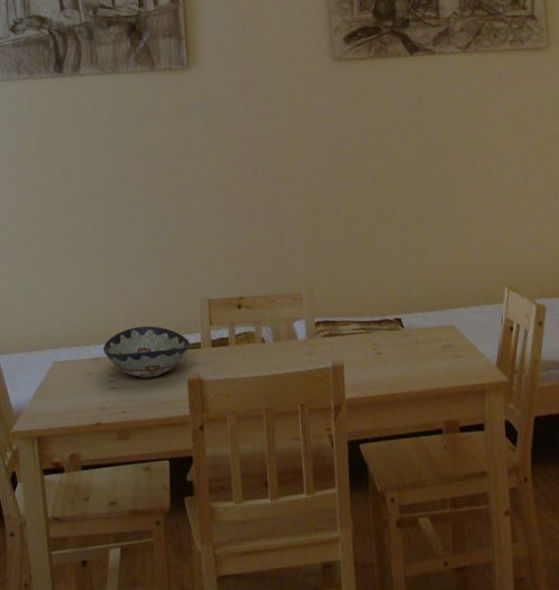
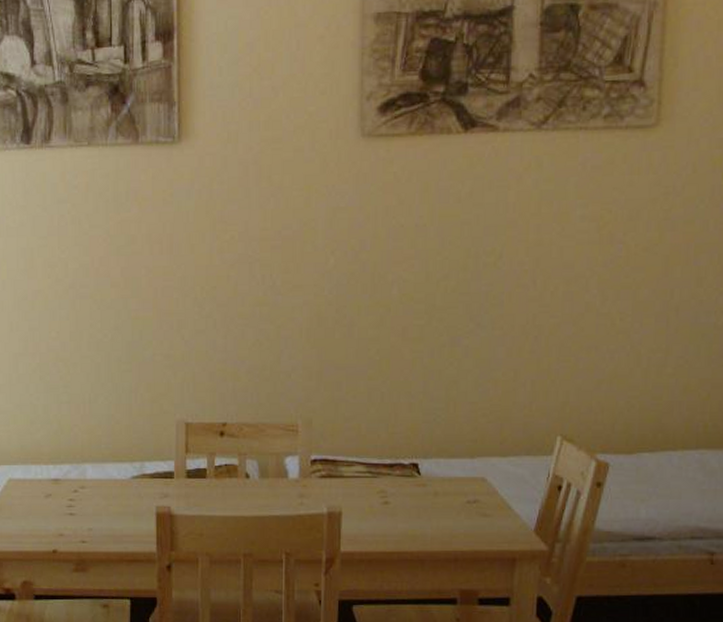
decorative bowl: present [102,326,191,378] -> none [62,448,163,506]

